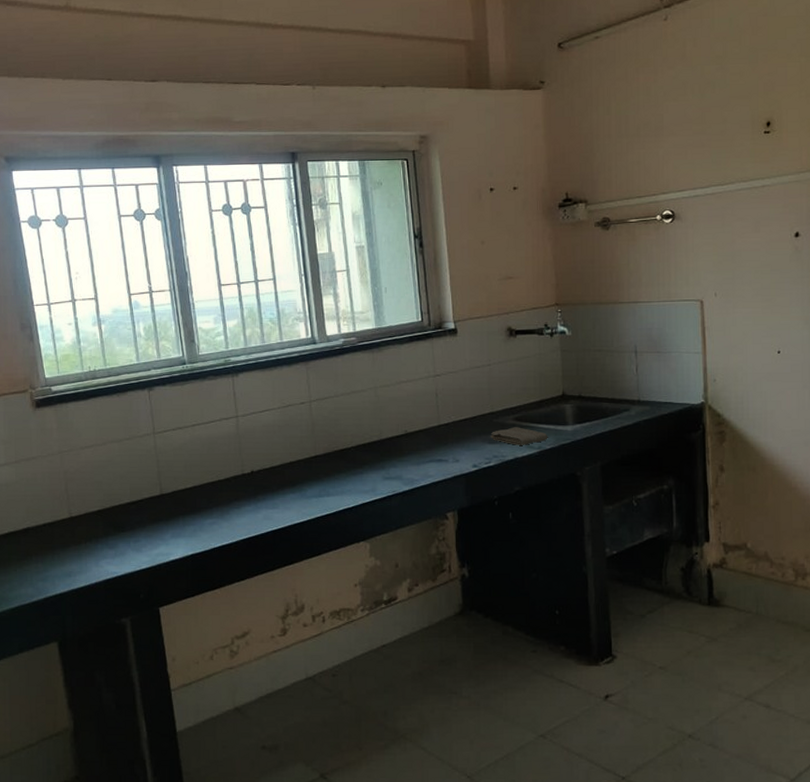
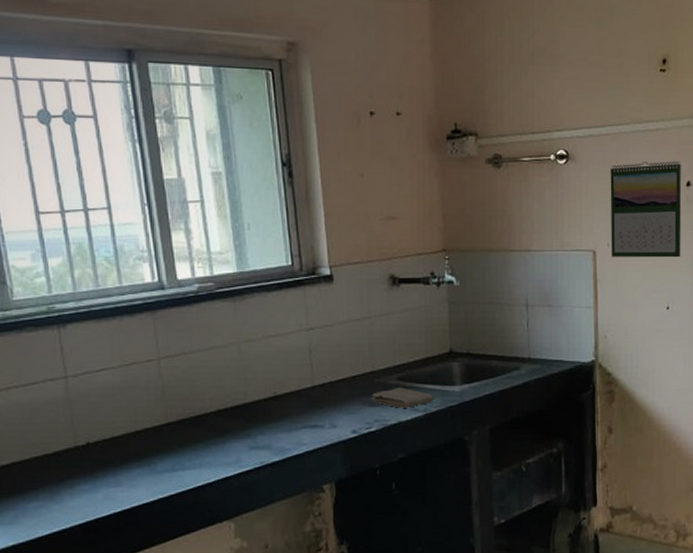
calendar: none [716,214,791,306] -> present [610,161,682,258]

